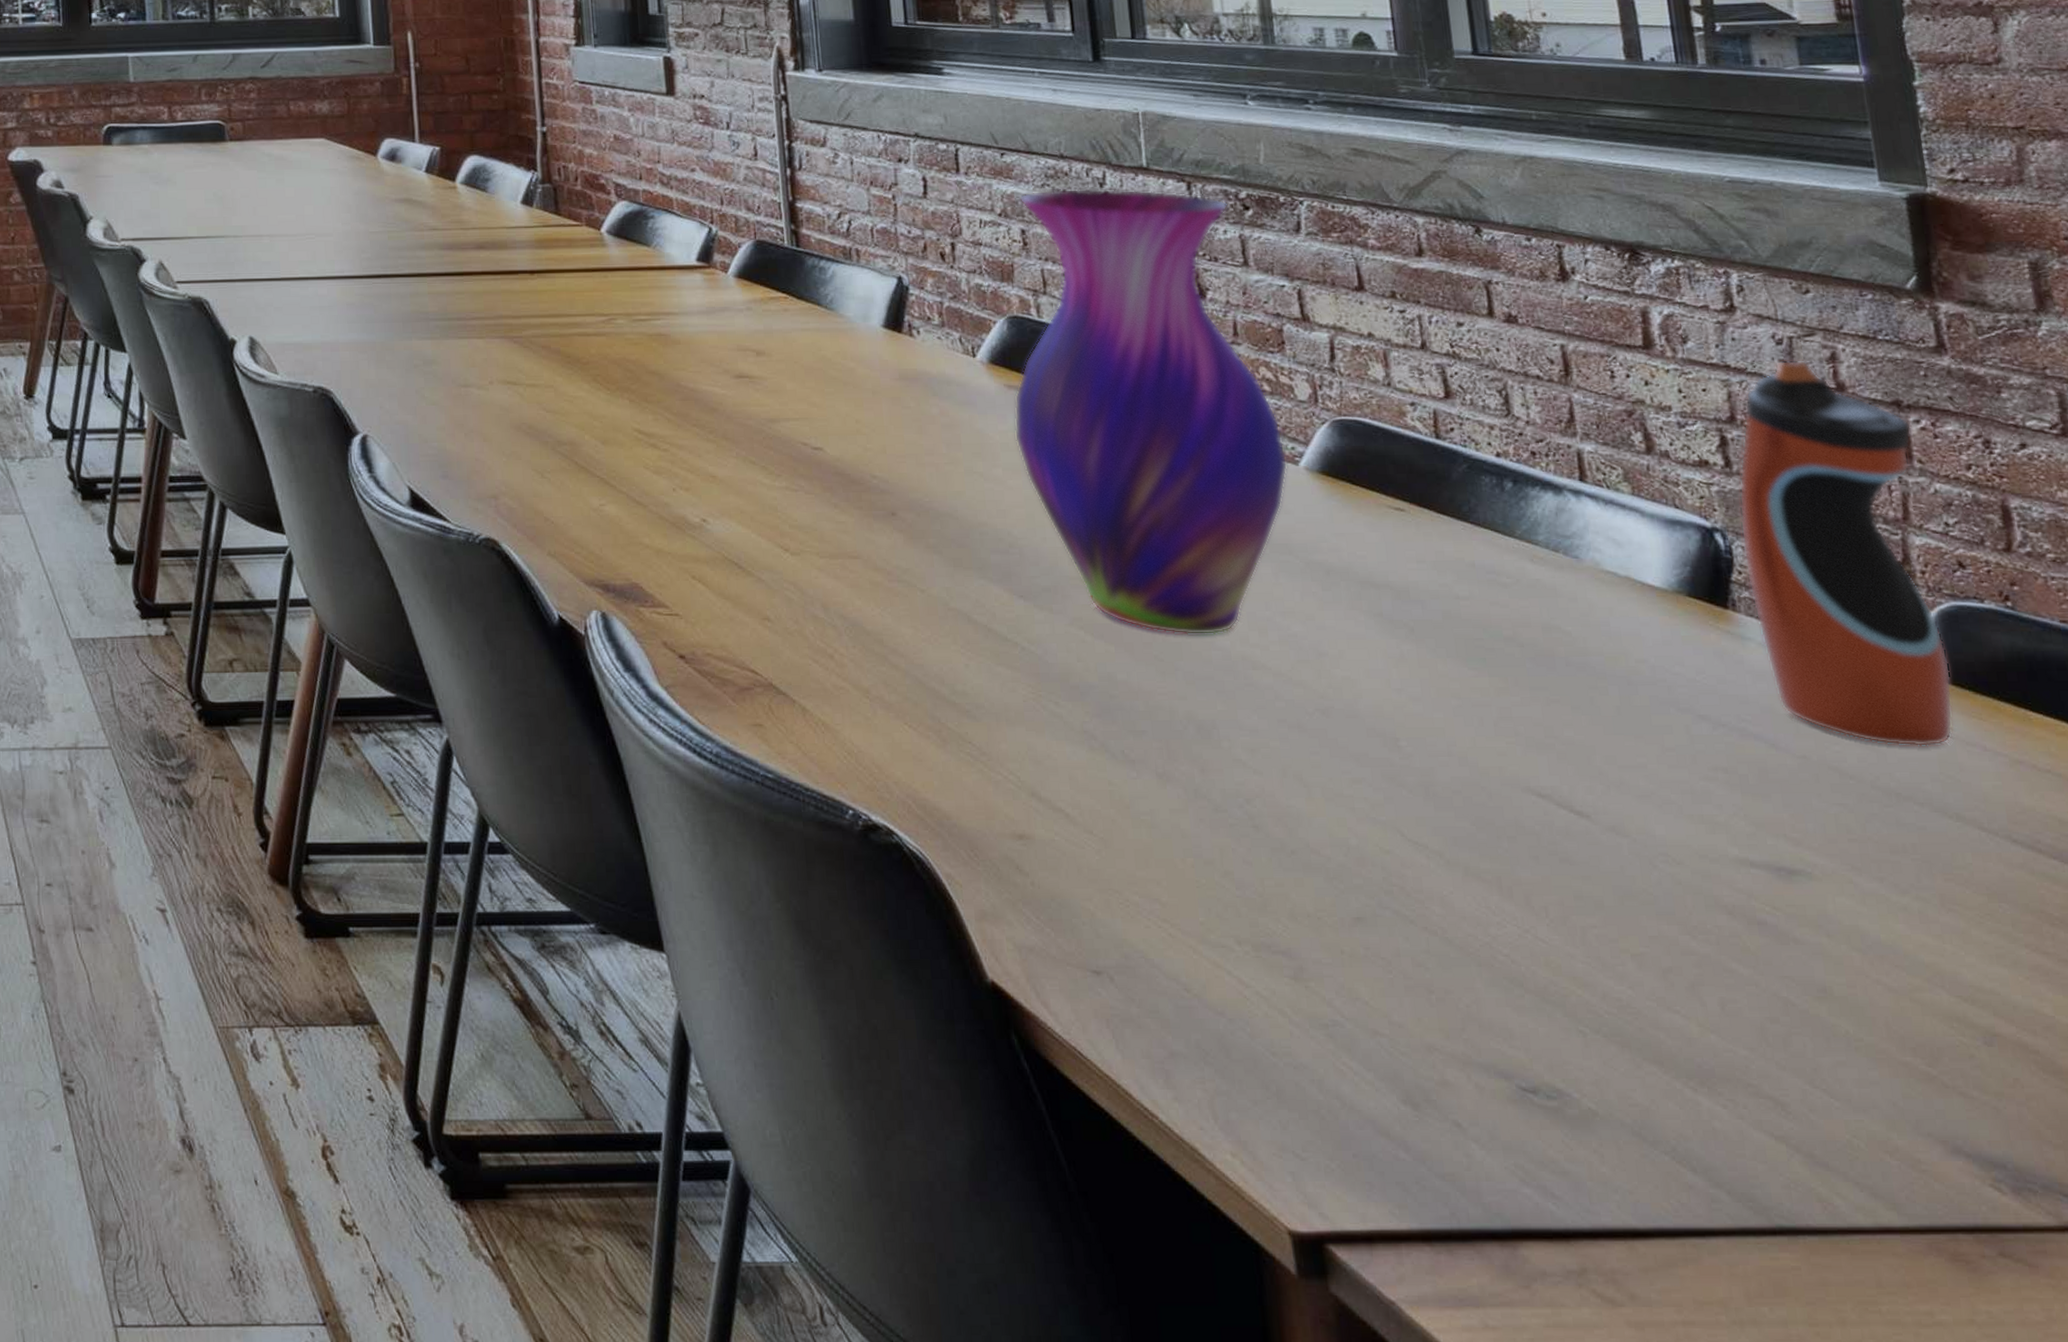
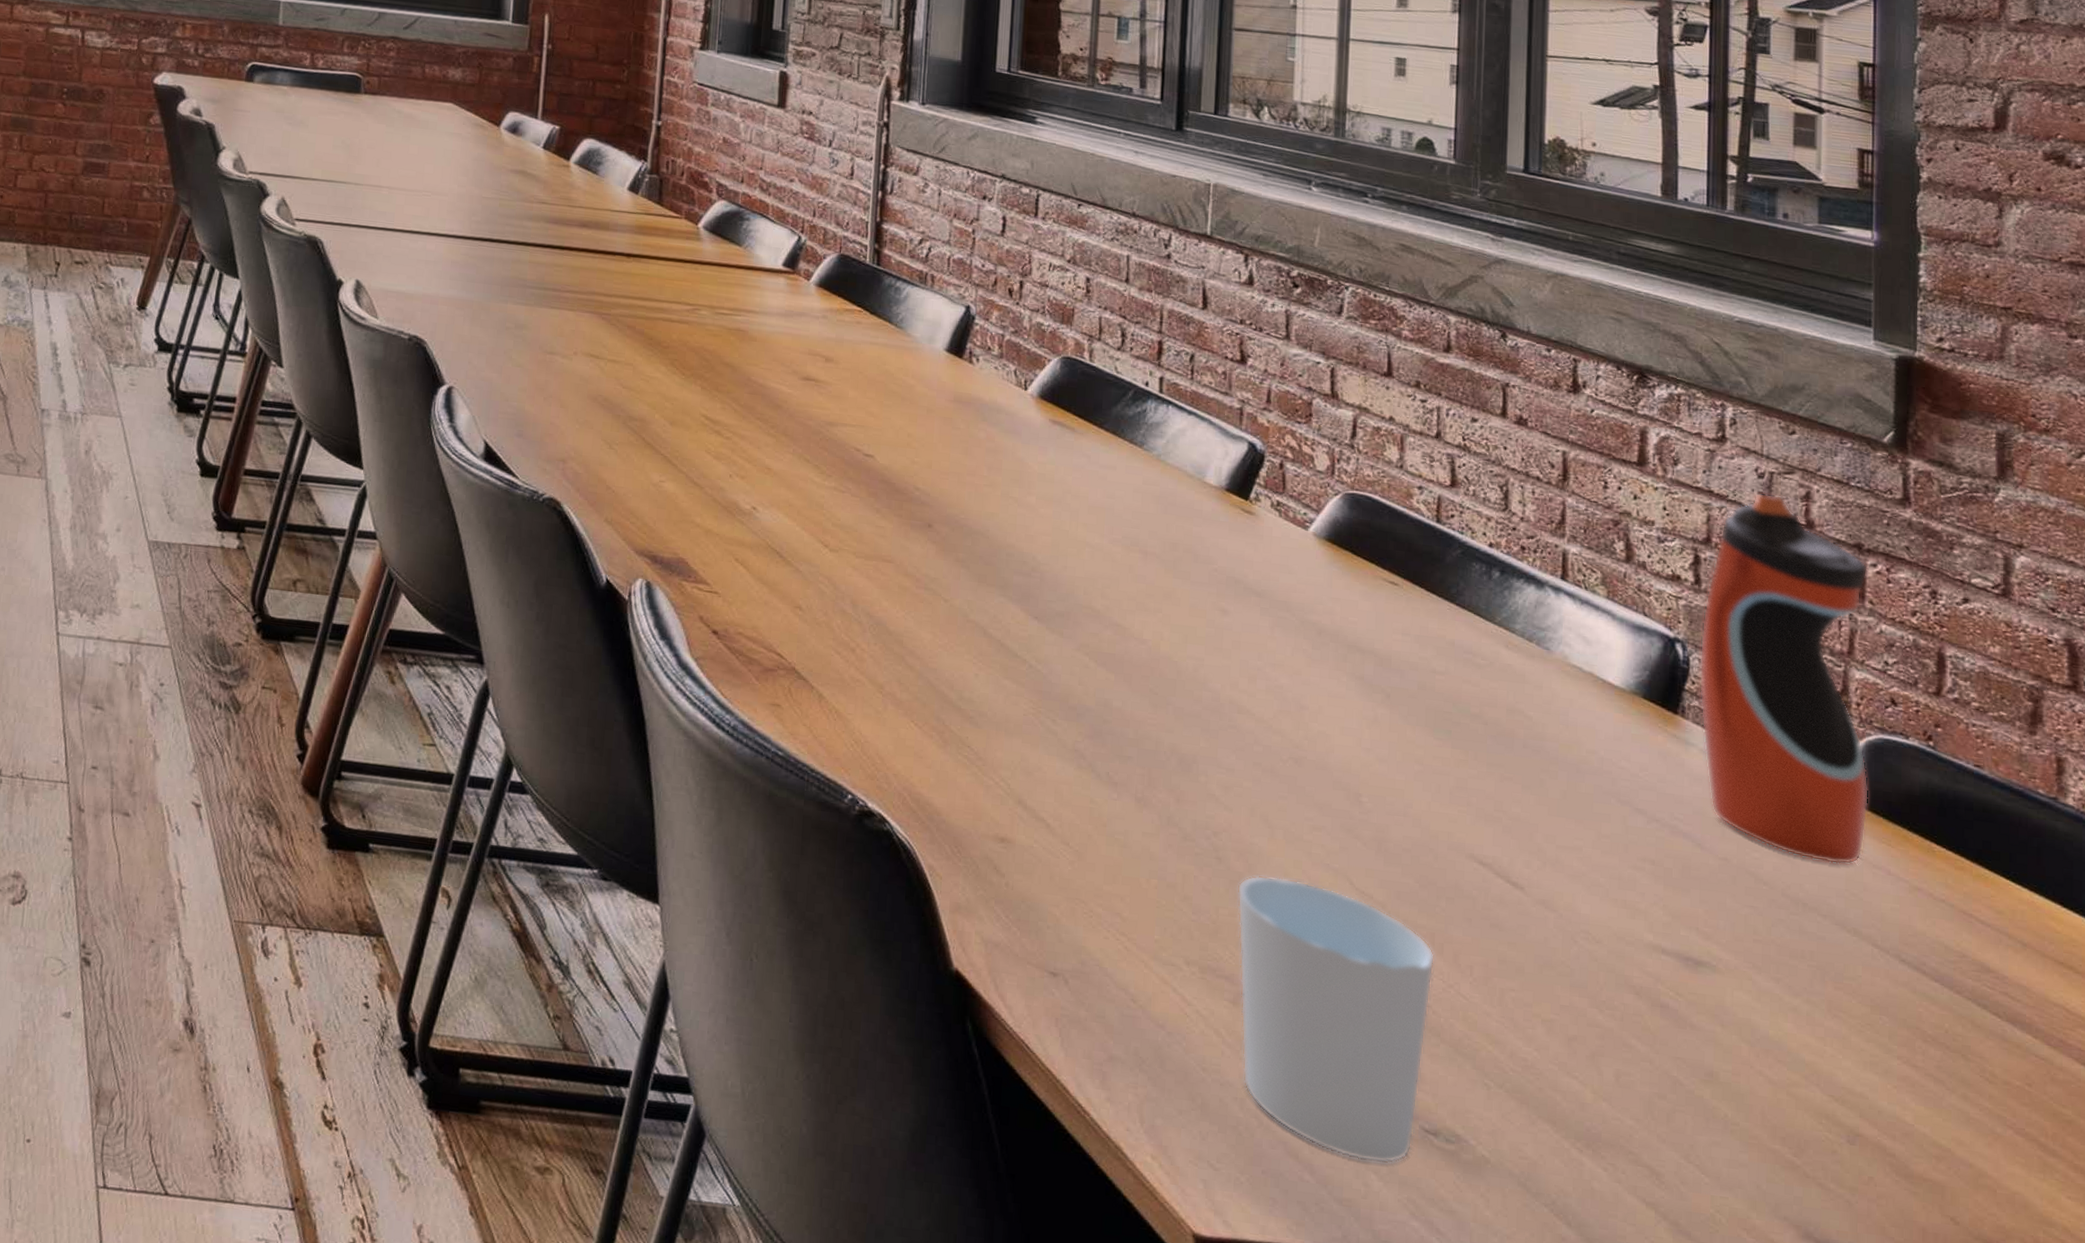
vase: present [1014,188,1288,636] -> none [1051,243,1299,677]
cup: none [1280,837,1511,1130] -> present [1237,875,1435,1164]

